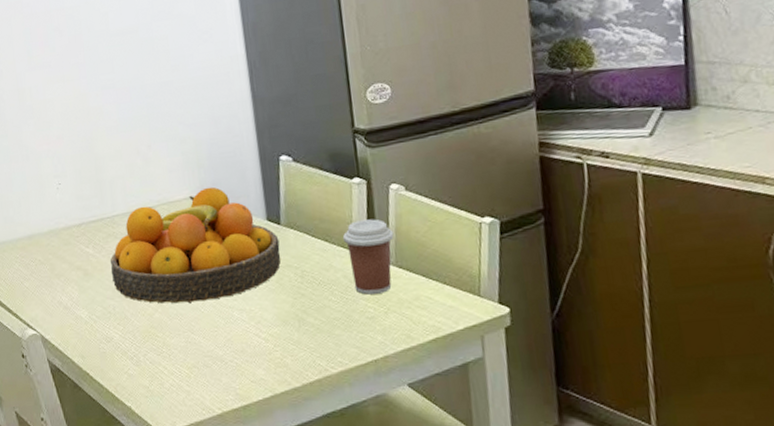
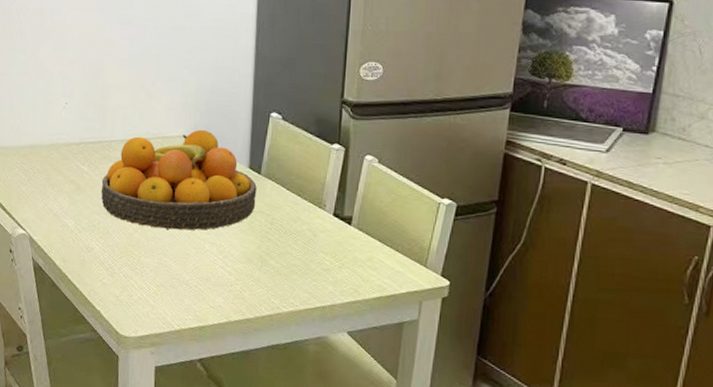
coffee cup: present [342,219,394,295] -> none [314,182,361,250]

